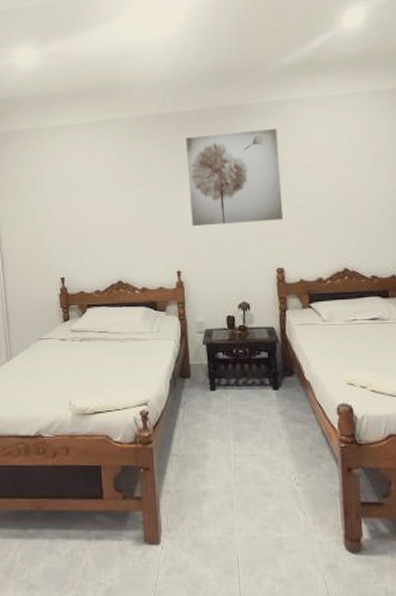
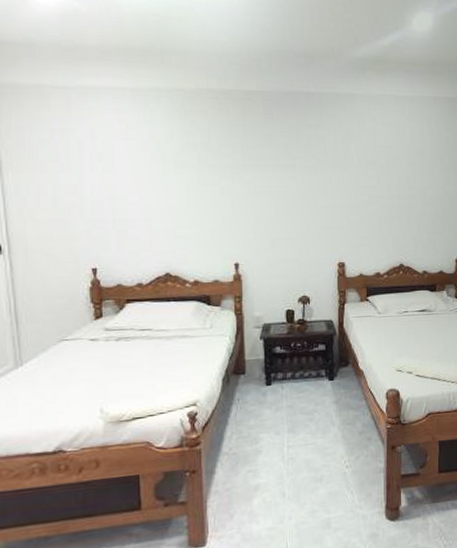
wall art: present [185,129,284,226] -> none [249,119,347,216]

